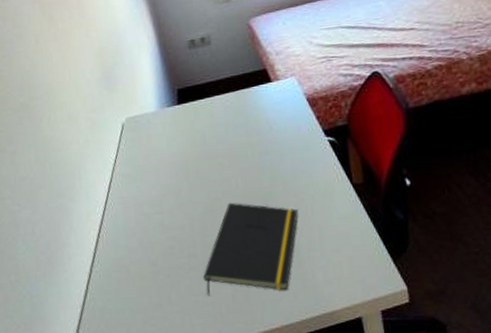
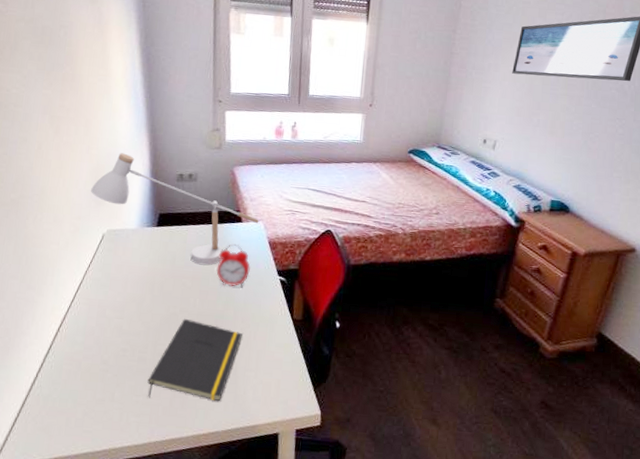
desk lamp: none [99,29,291,140] -> present [91,153,259,266]
alarm clock: none [253,108,292,159] -> present [216,243,250,288]

